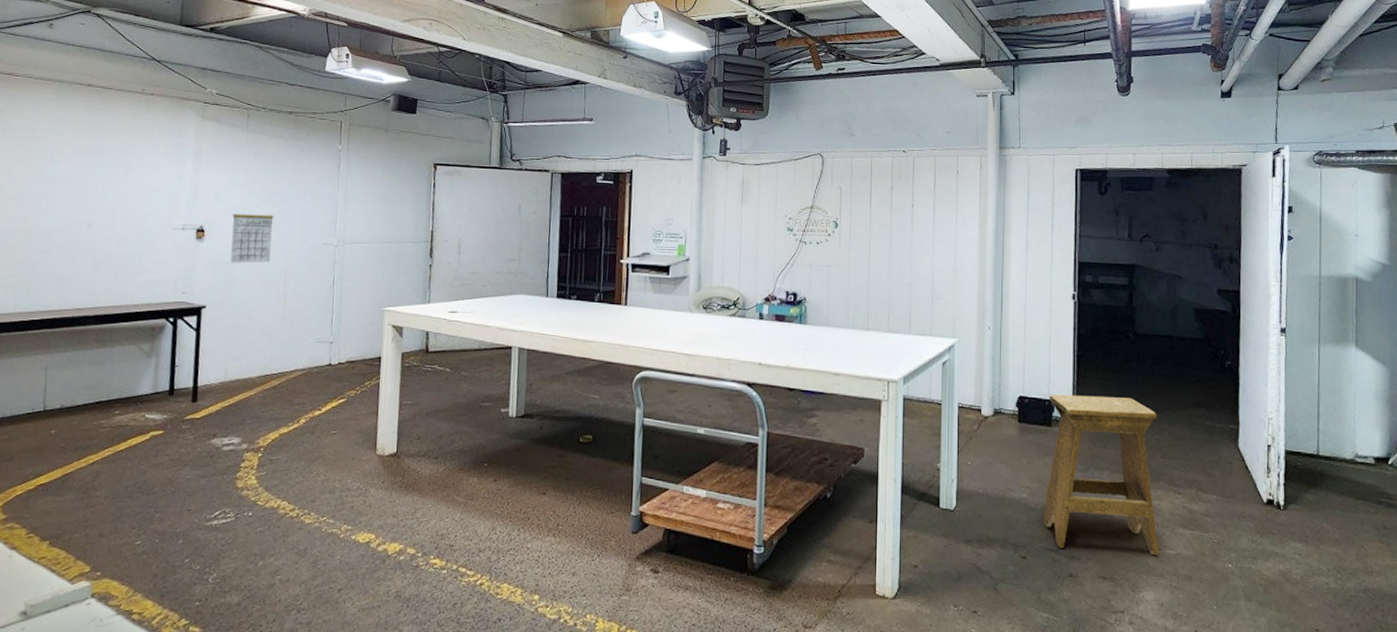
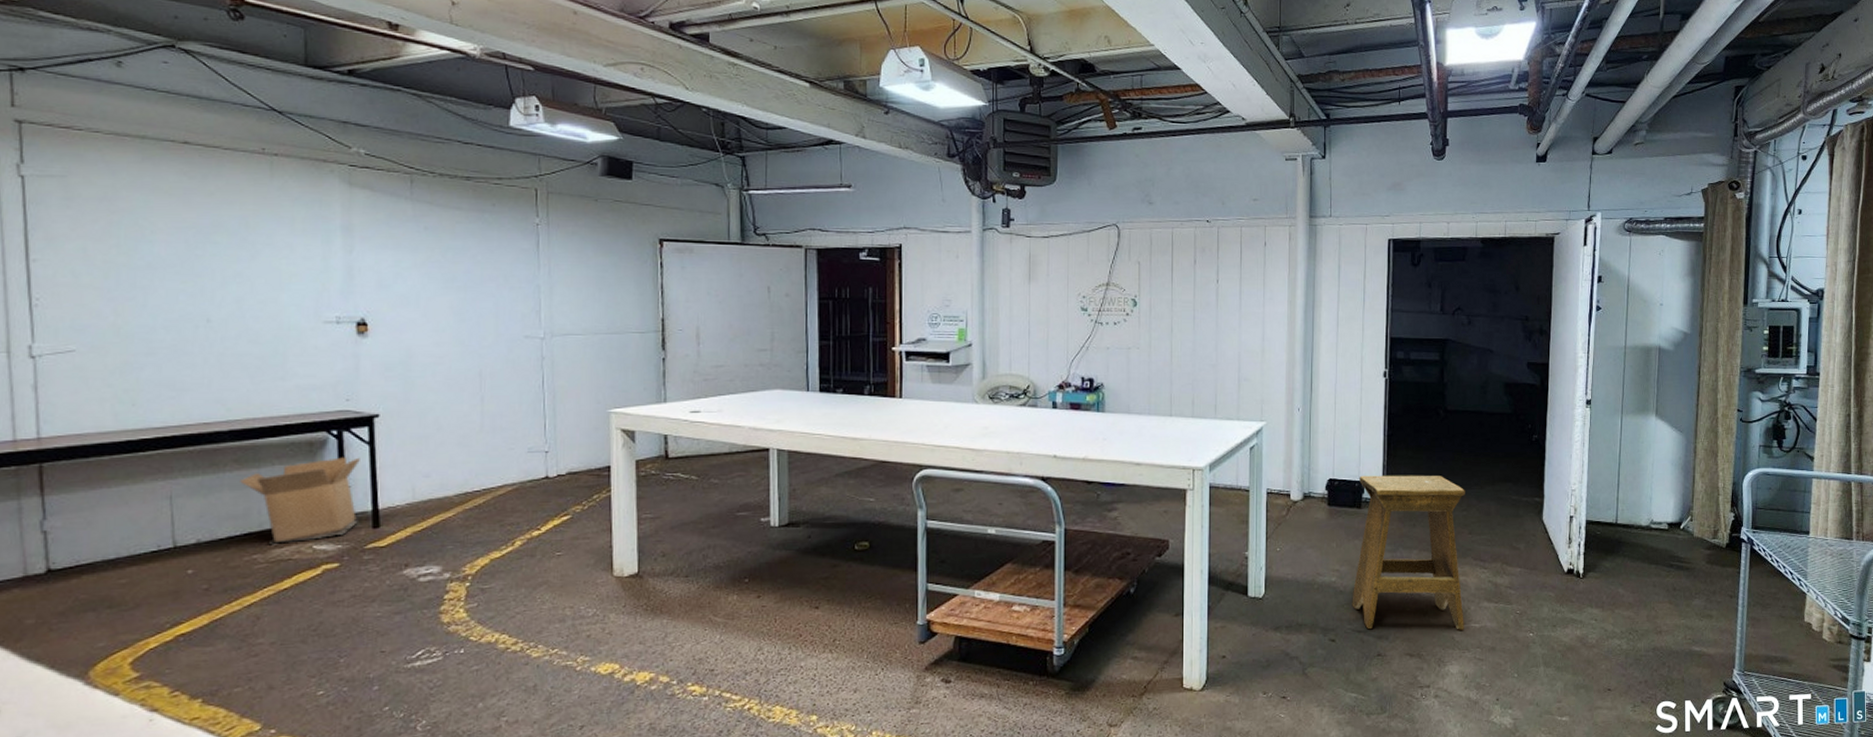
cardboard box: none [98,341,188,412] -> present [240,457,360,544]
calendar: present [230,213,274,264] -> none [403,302,459,362]

